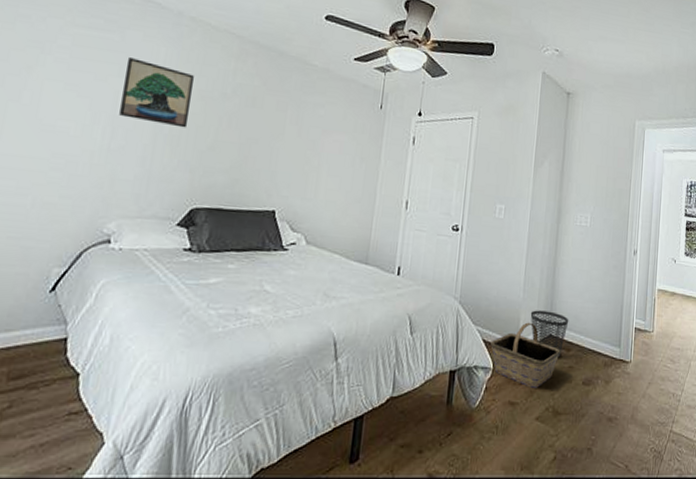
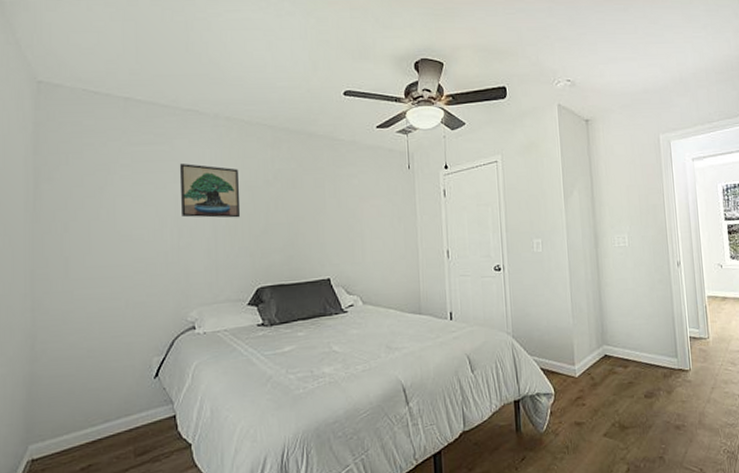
basket: present [490,322,561,389] -> none [548,346,618,408]
wastebasket: present [530,310,569,358] -> none [582,332,622,375]

